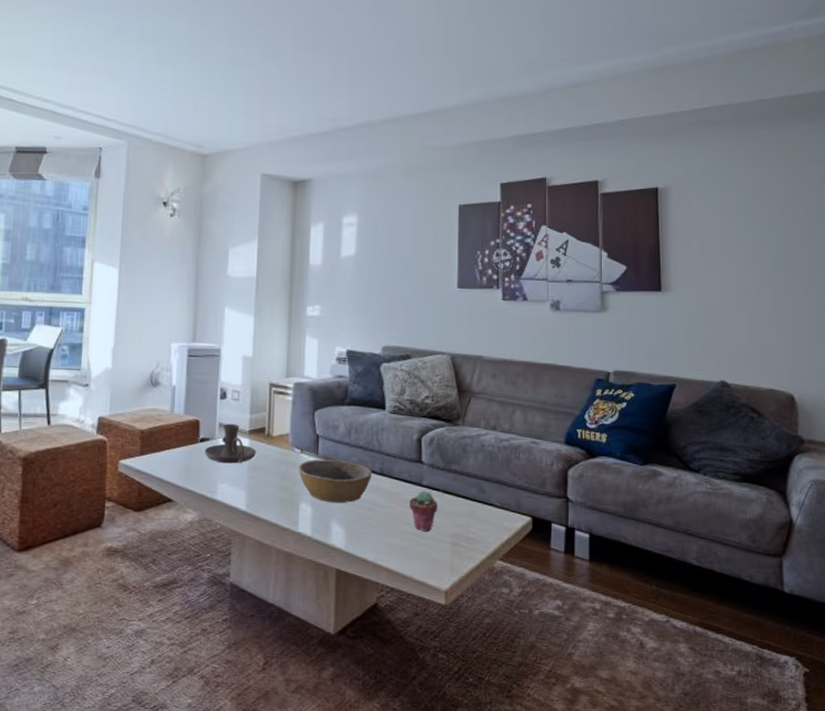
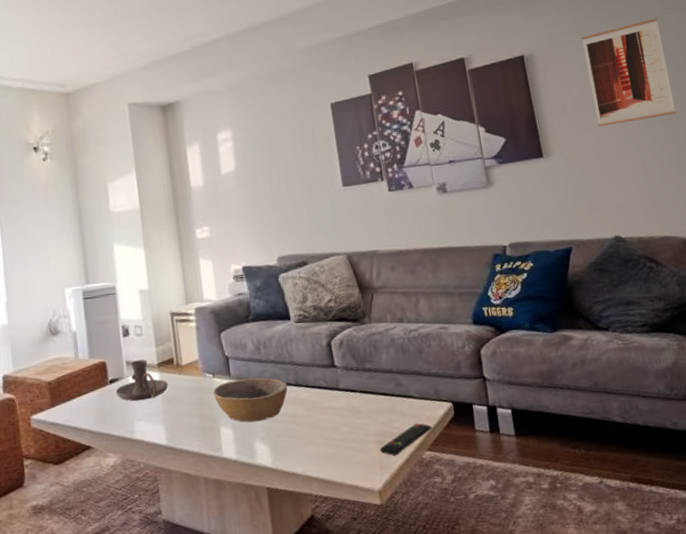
potted succulent: present [409,491,438,532] -> none [329,394,359,435]
remote control: none [452,532,508,559] -> present [379,423,432,456]
wall art: none [719,171,802,271] -> present [581,18,676,127]

